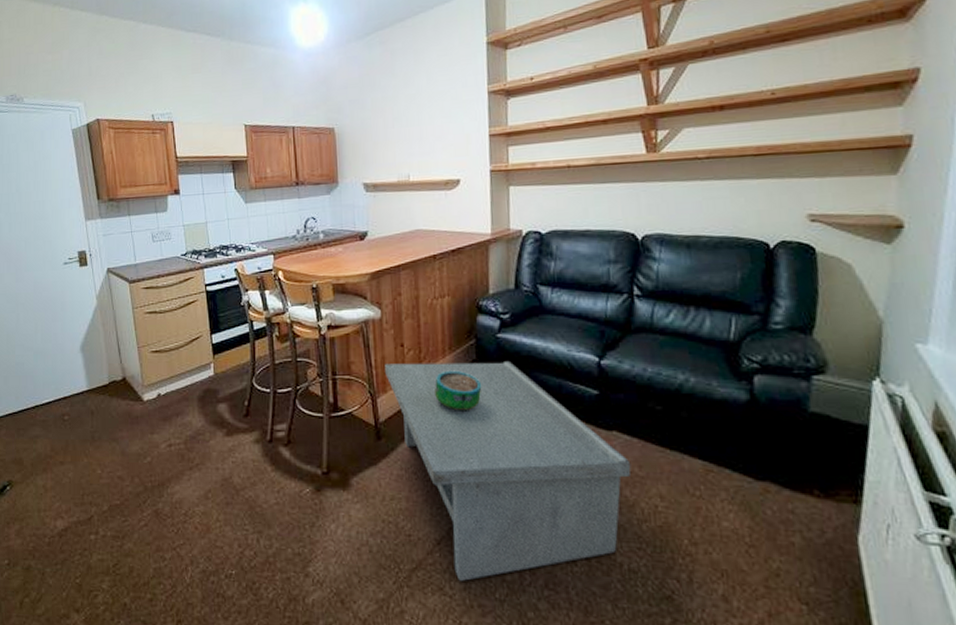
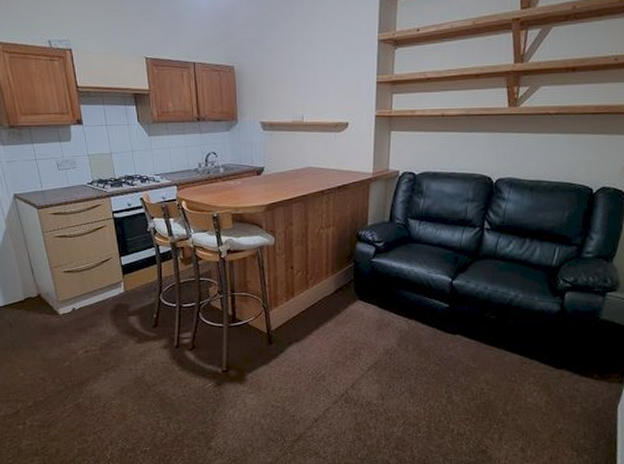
coffee table: present [385,360,632,582] -> none [277,280,467,448]
decorative bowl: present [435,370,482,411] -> none [318,288,357,321]

